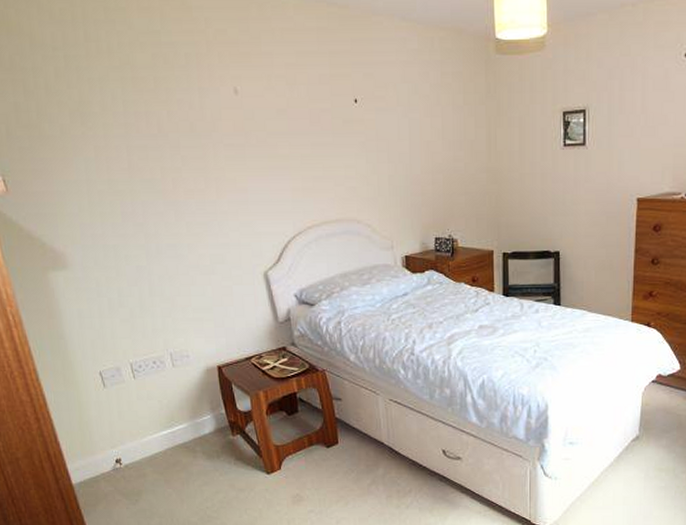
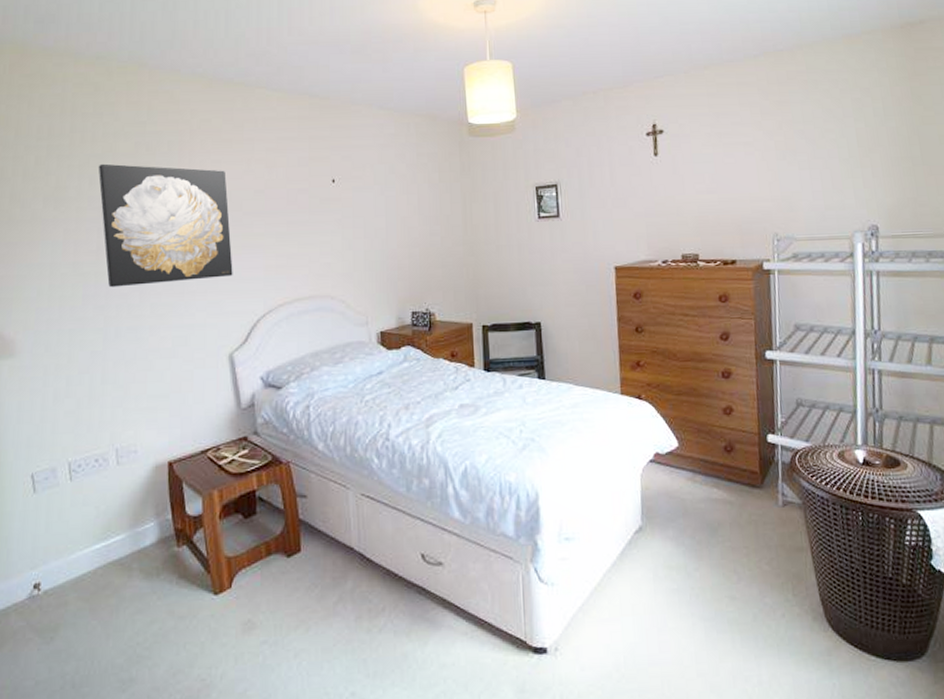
wall art: none [118,77,262,206] -> present [98,163,233,288]

